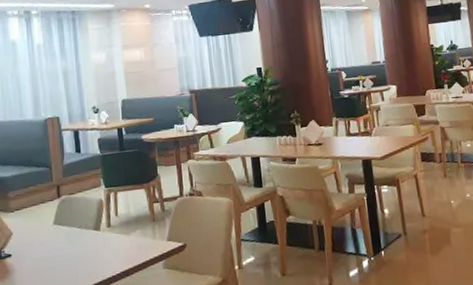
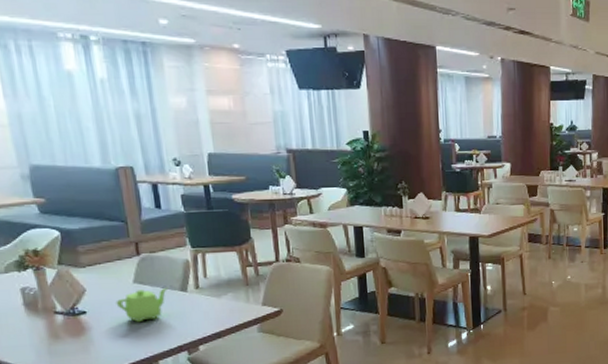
teapot: none [37,226,84,264] -> present [116,287,169,323]

